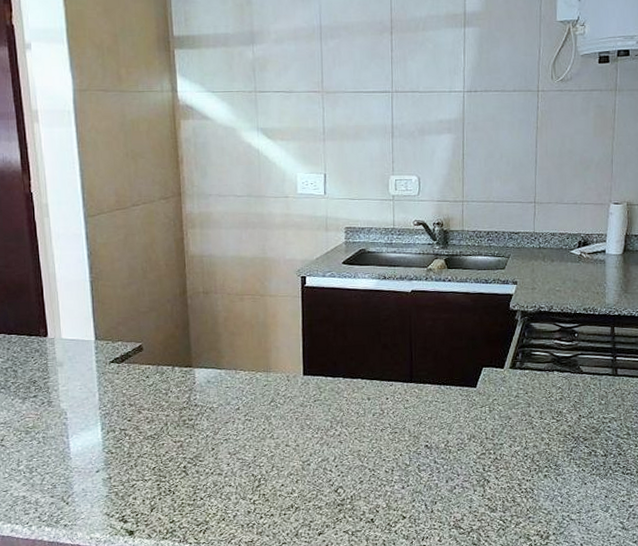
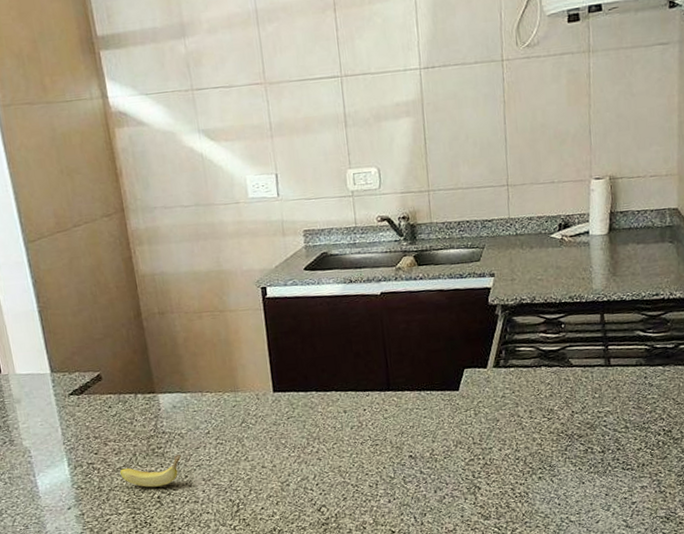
banana: none [150,427,210,457] -> present [119,454,182,487]

